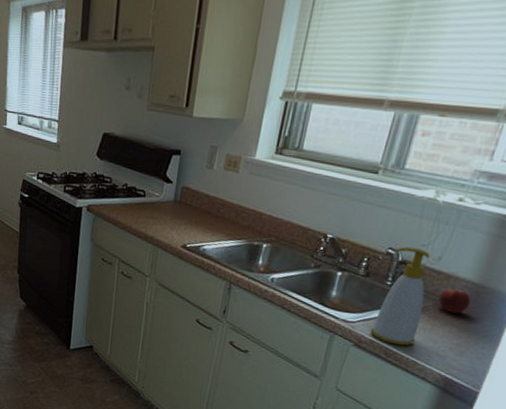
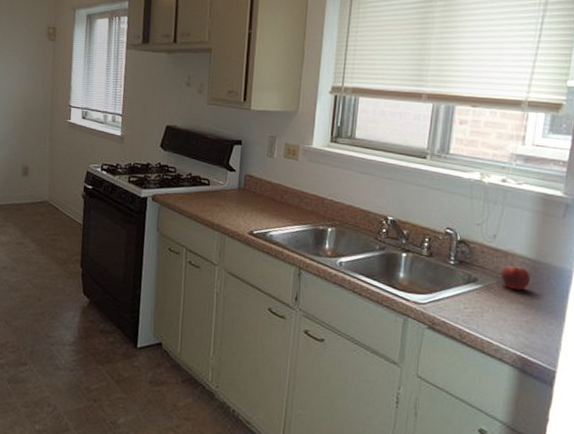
soap bottle: present [370,246,430,346] -> none [442,226,488,326]

